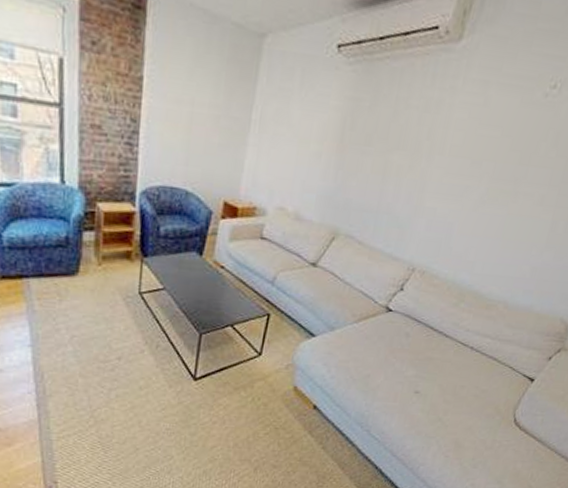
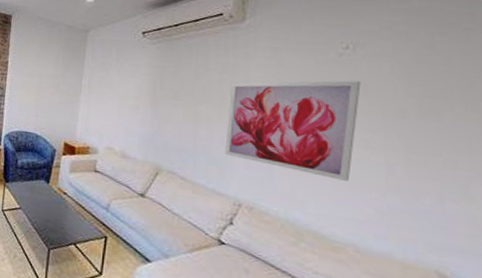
wall art: none [409,125,556,241] -> present [225,80,361,182]

